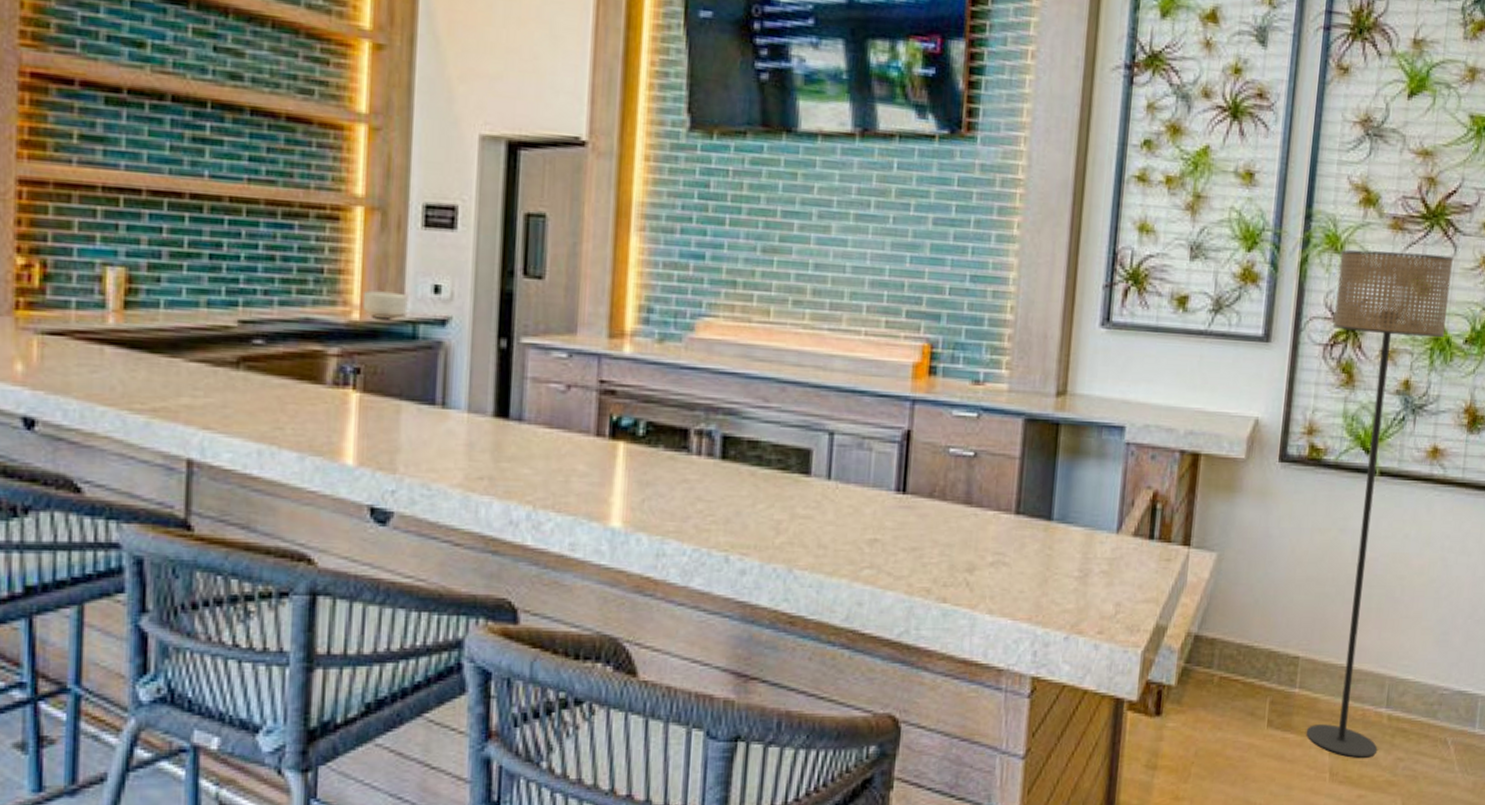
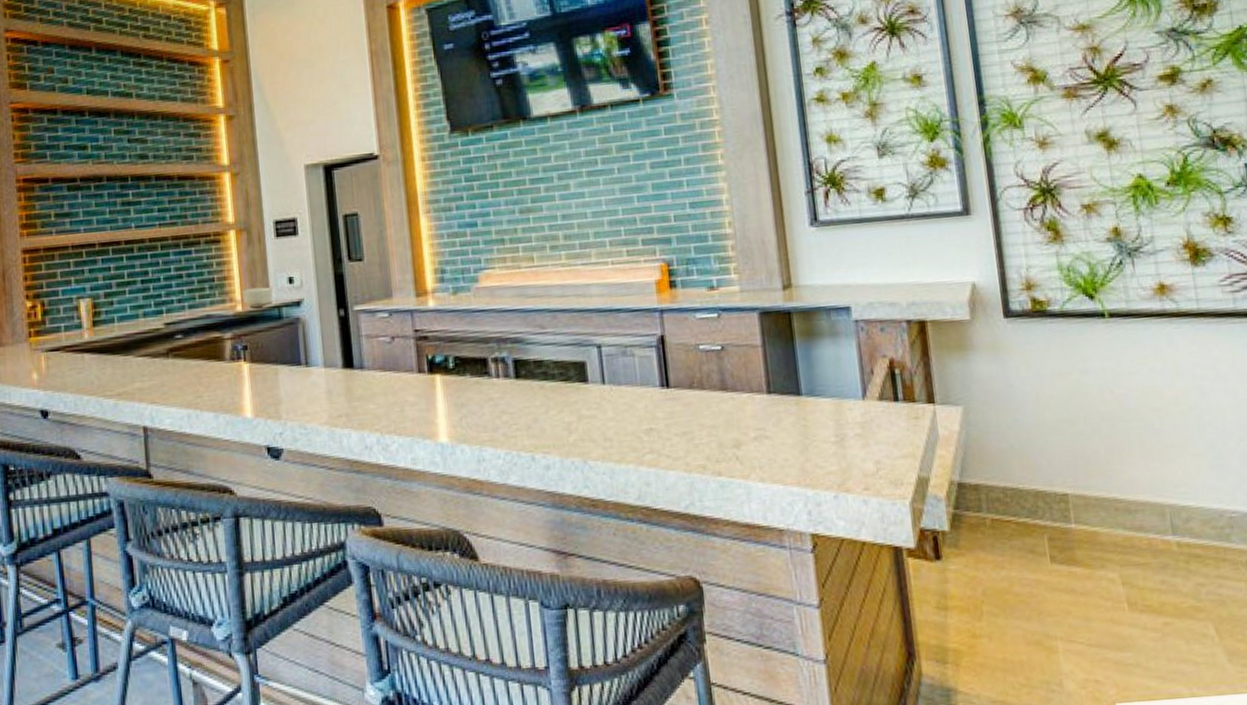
floor lamp: present [1307,250,1453,758] -> none [1020,111,1173,587]

